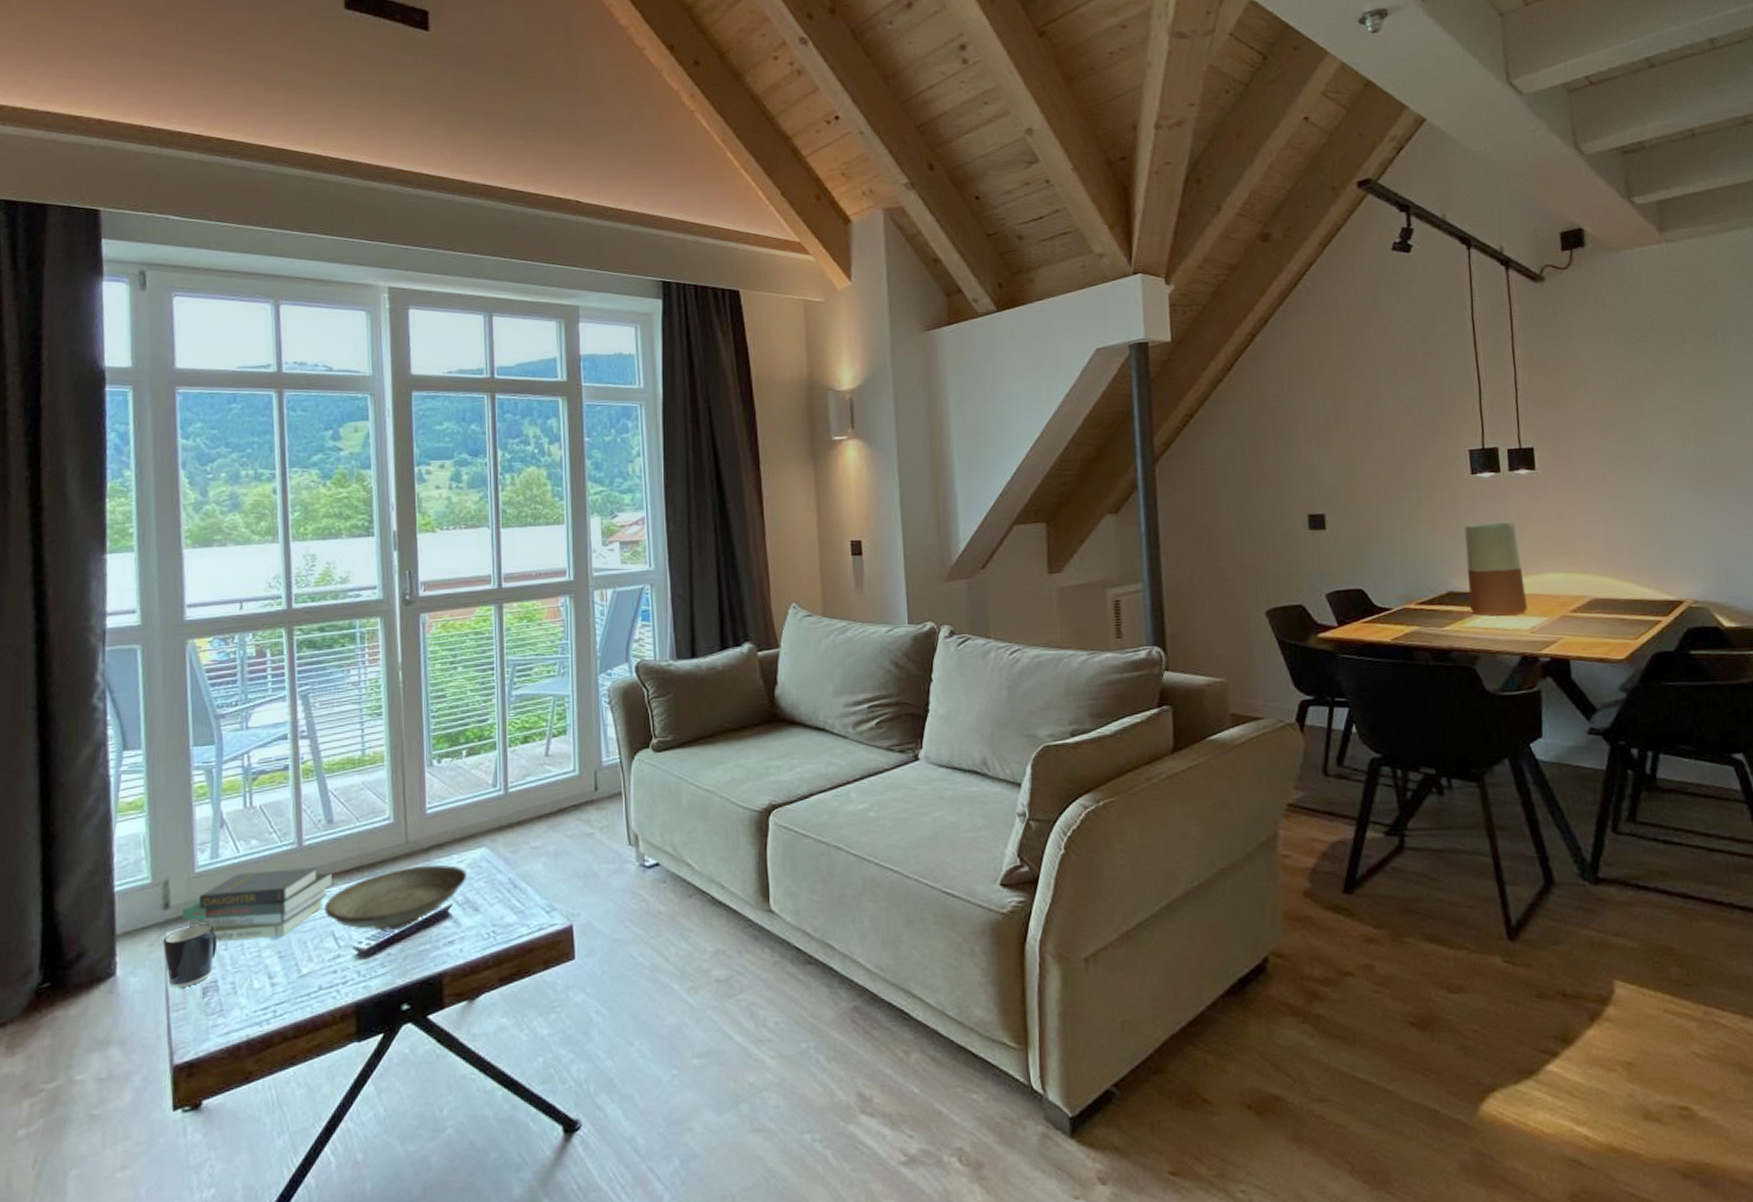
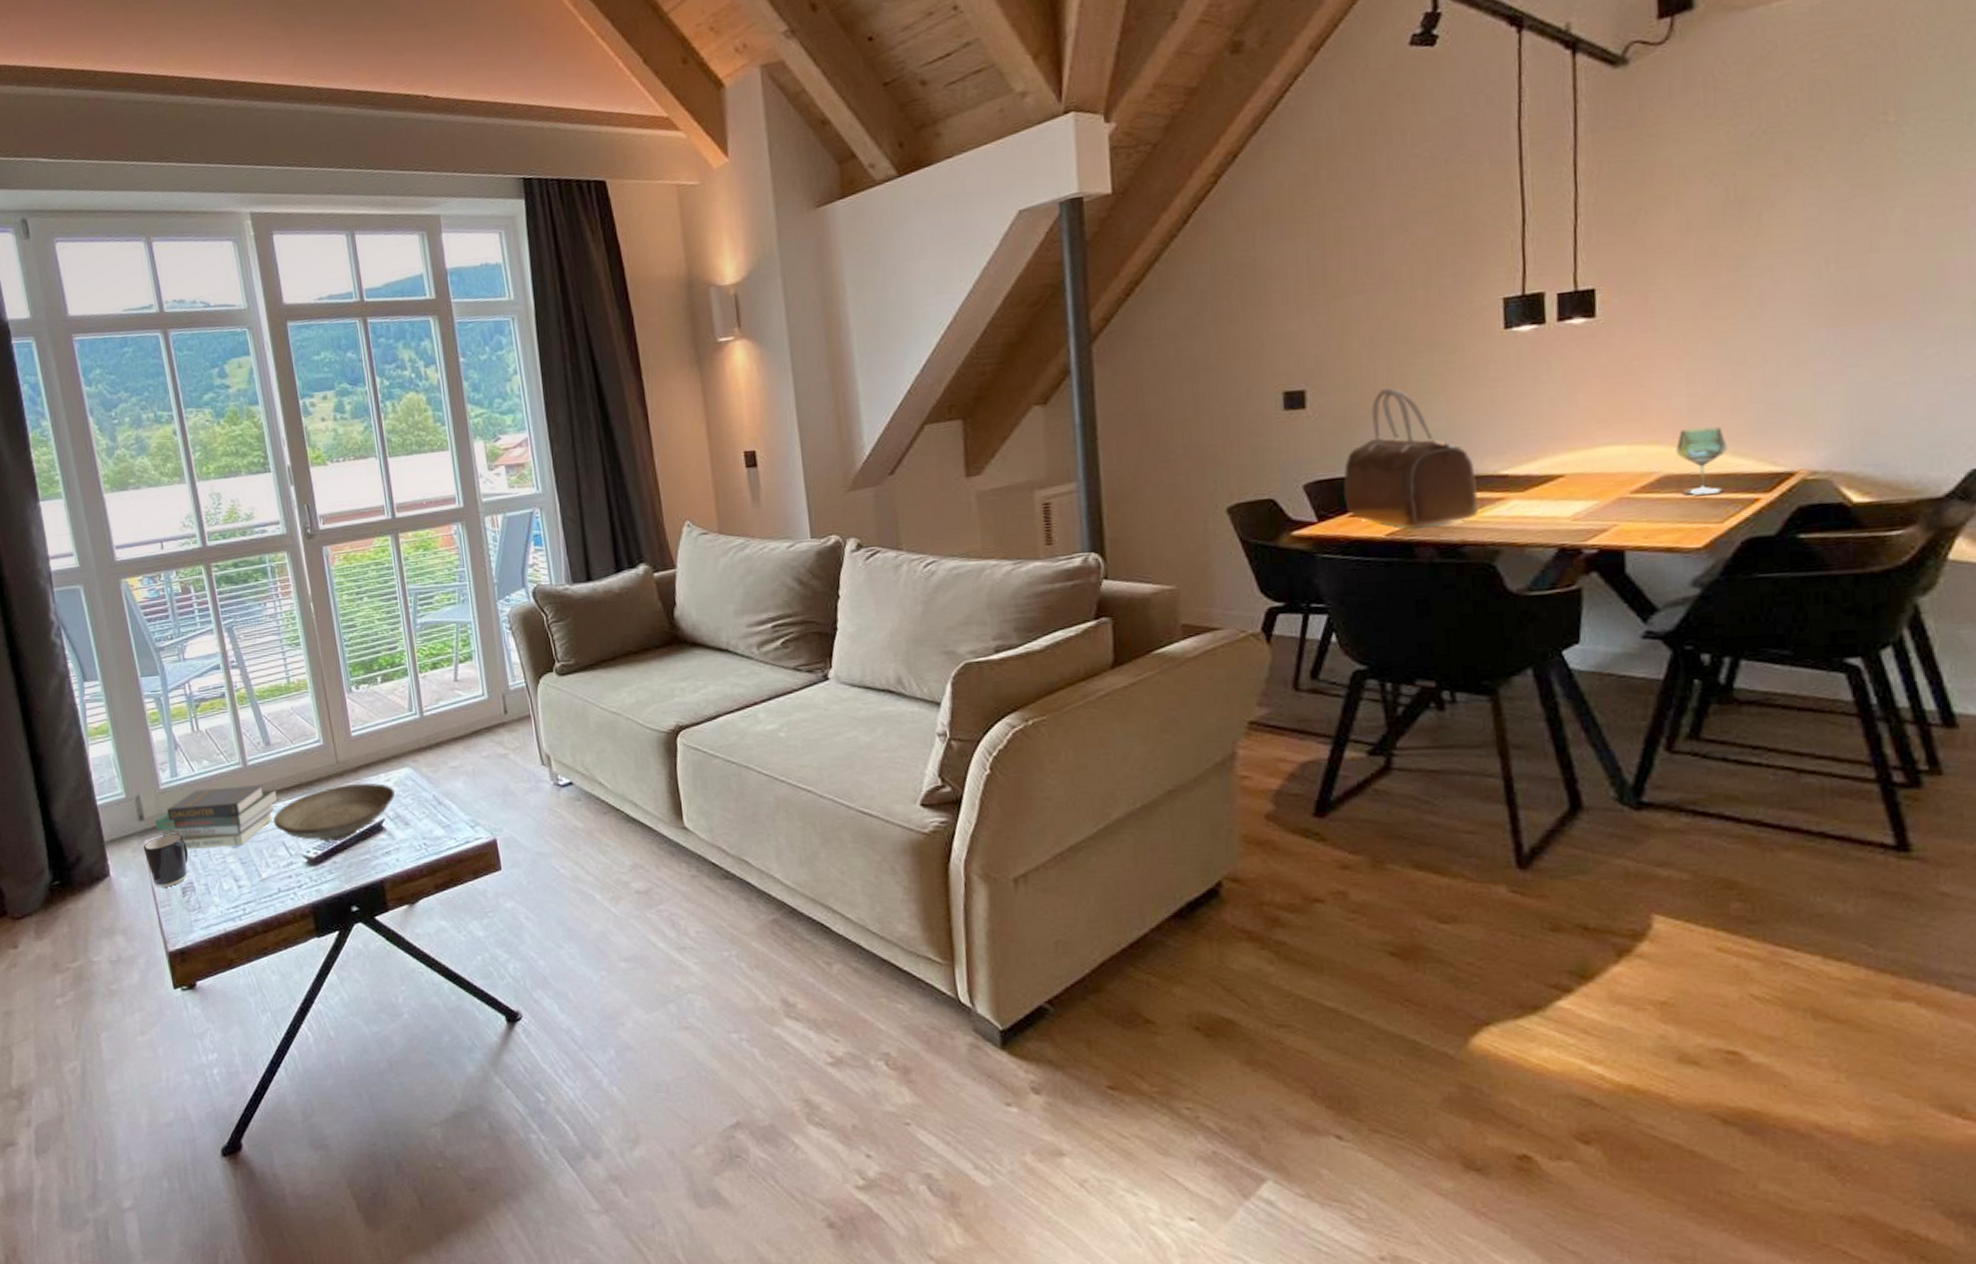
handbag: none [1357,516,1460,635] -> present [1343,387,1478,528]
vase: present [1464,522,1528,616] -> none [1490,386,1571,503]
wine glass: none [1599,562,1636,616] -> present [1675,427,1728,495]

